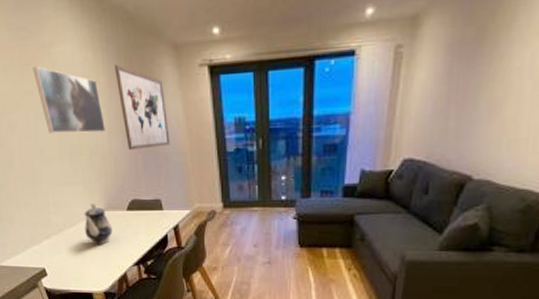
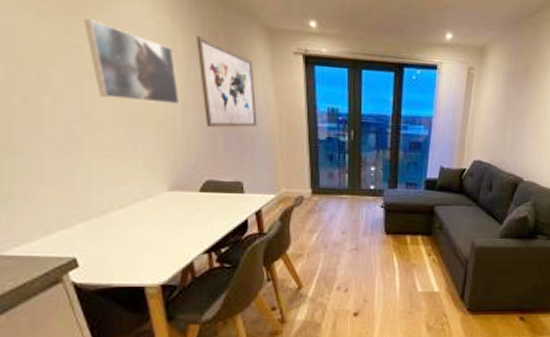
teapot: present [84,202,113,245] -> none [141,180,179,230]

